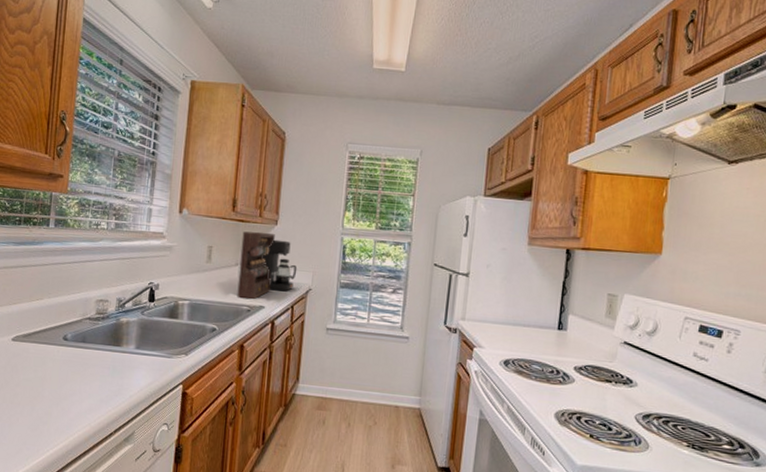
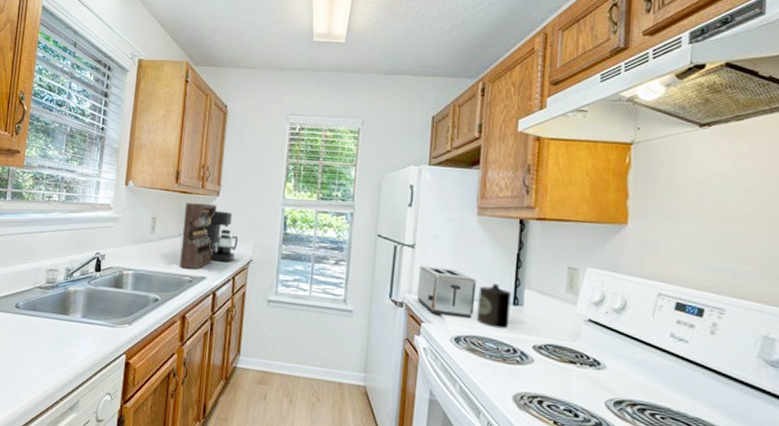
toaster: none [469,293,526,344] -> present [416,266,477,319]
canister: none [524,309,557,352] -> present [477,283,512,329]

